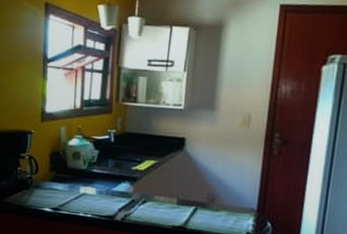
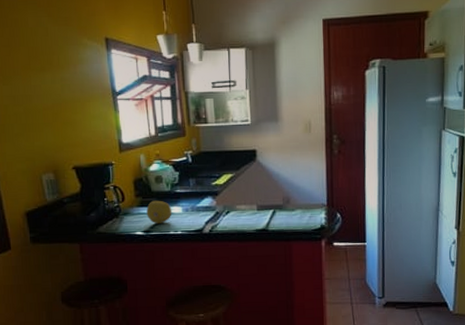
fruit: none [58,177,86,204] -> present [146,200,172,225]

